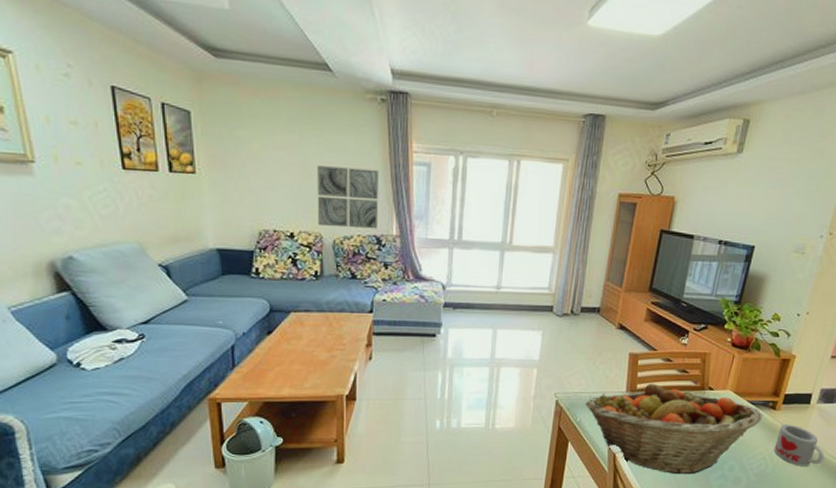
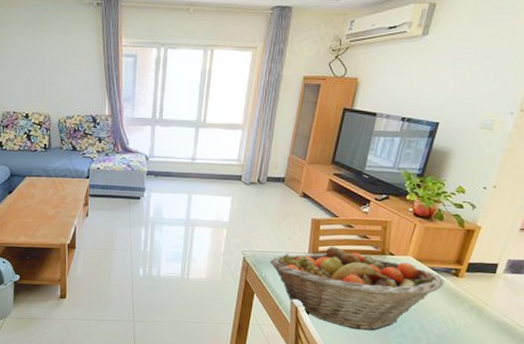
wall art: present [317,166,379,229] -> none [46,60,95,110]
mug: present [774,424,825,466] -> none [455,291,511,333]

